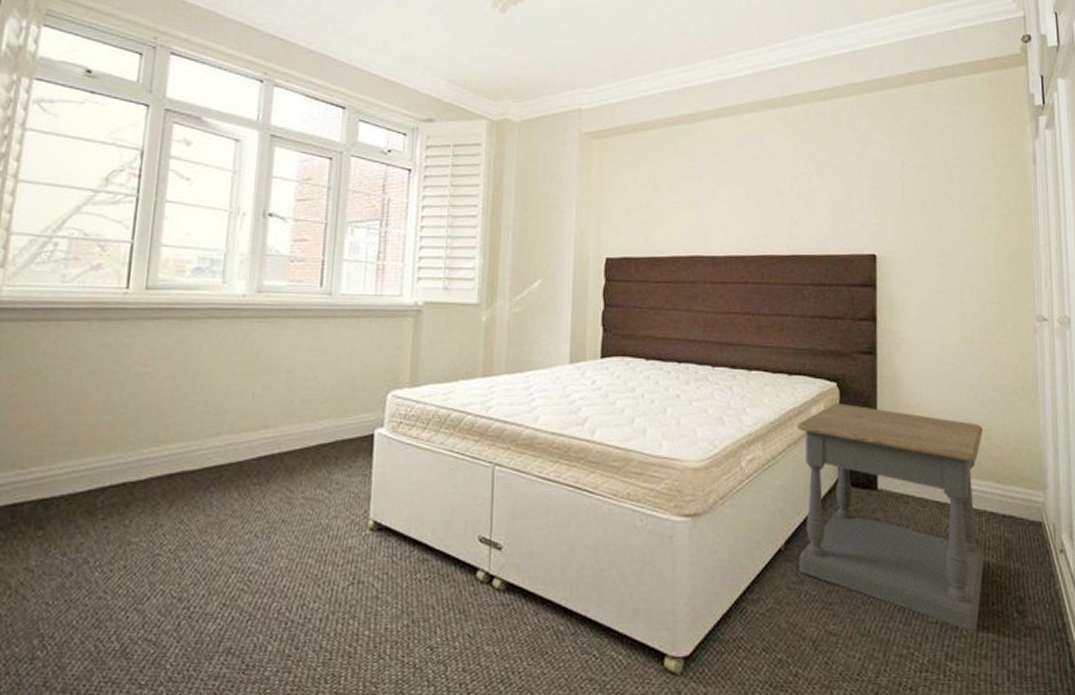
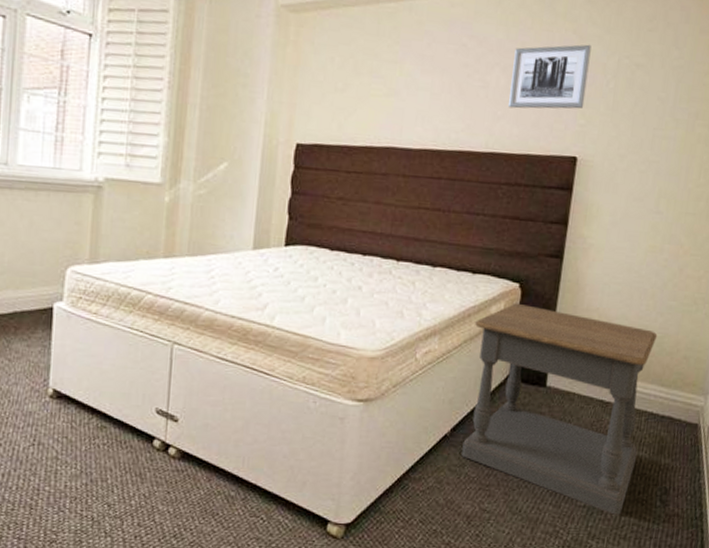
wall art: none [804,150,876,213] -> present [508,44,591,109]

